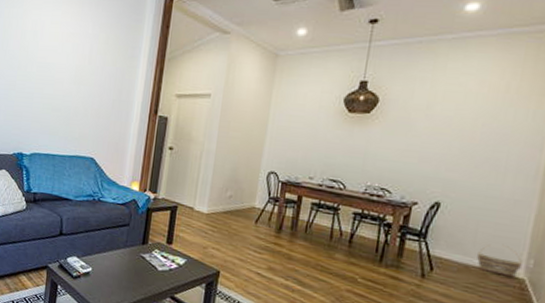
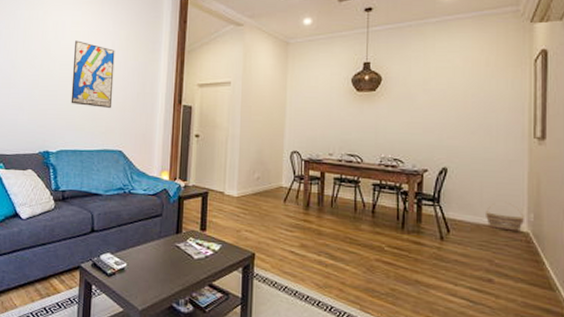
wall art: none [46,42,93,114] -> present [71,40,115,108]

